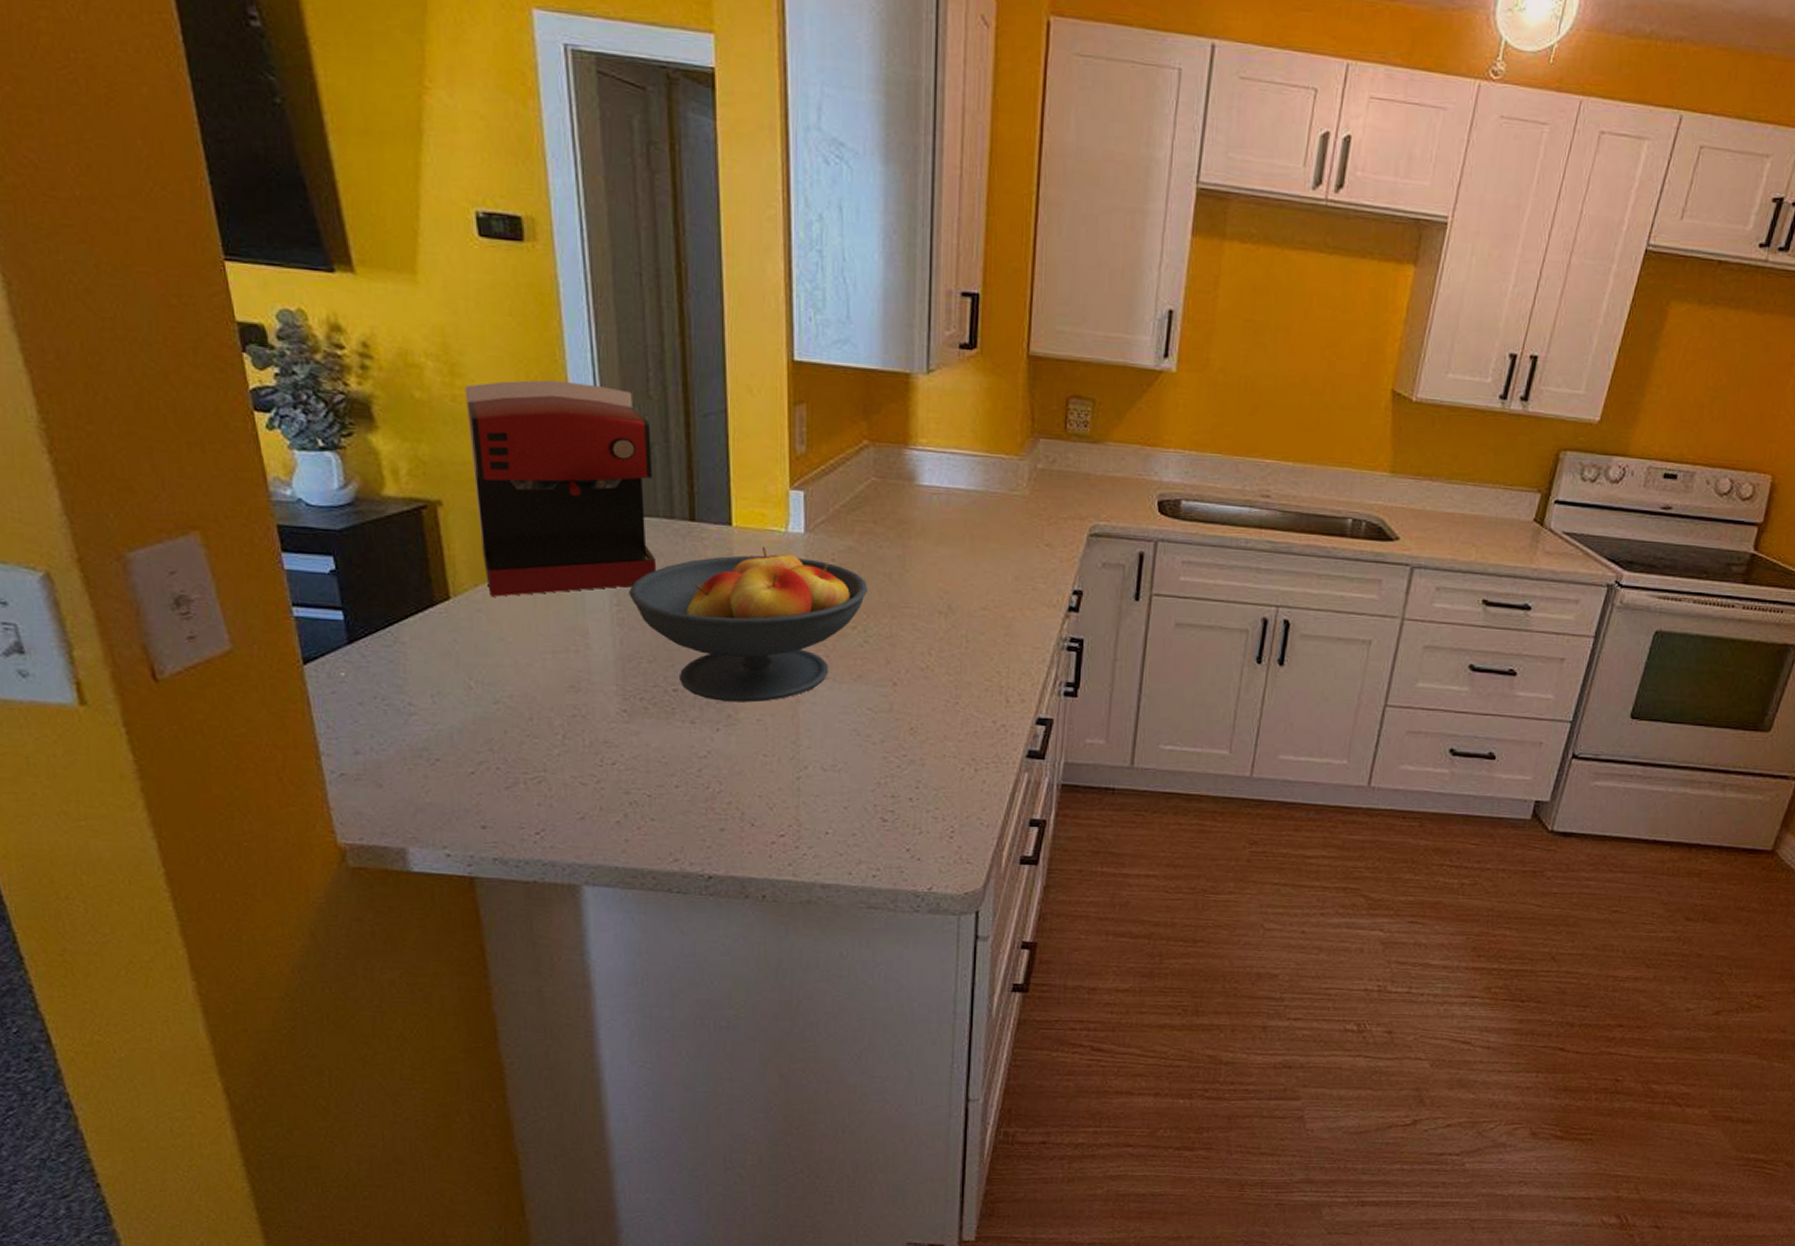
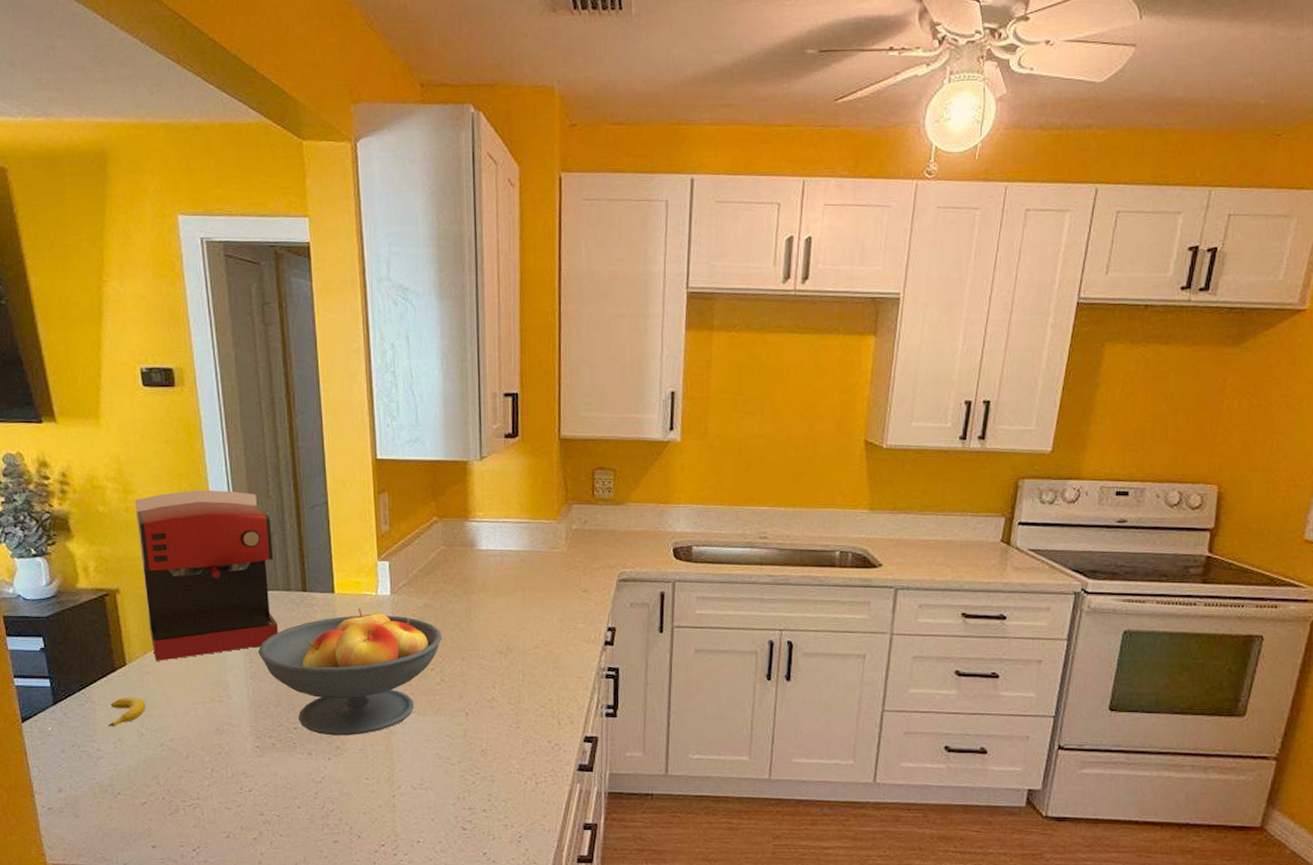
banana: none [424,639,476,676] -> present [108,697,146,727]

